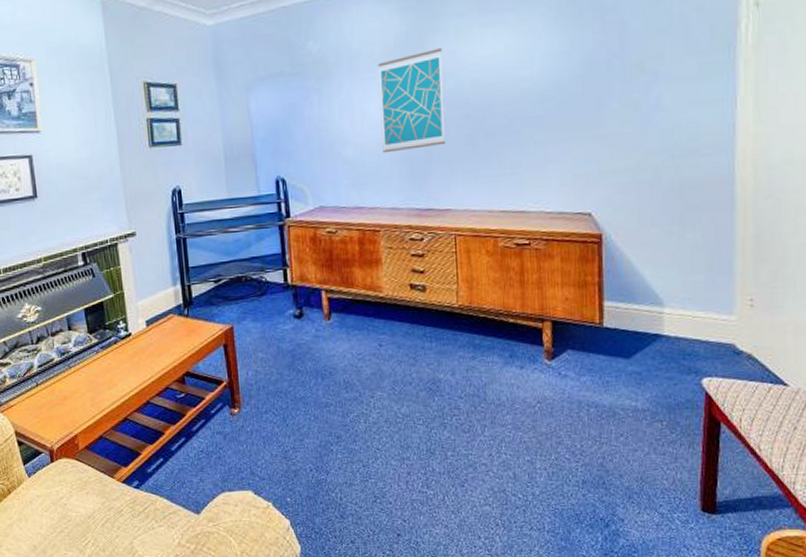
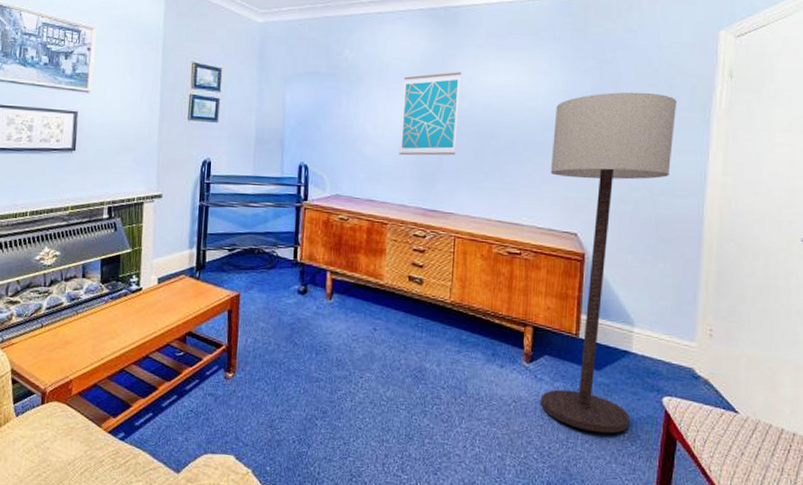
floor lamp: none [553,39,696,425] -> present [541,92,678,434]

